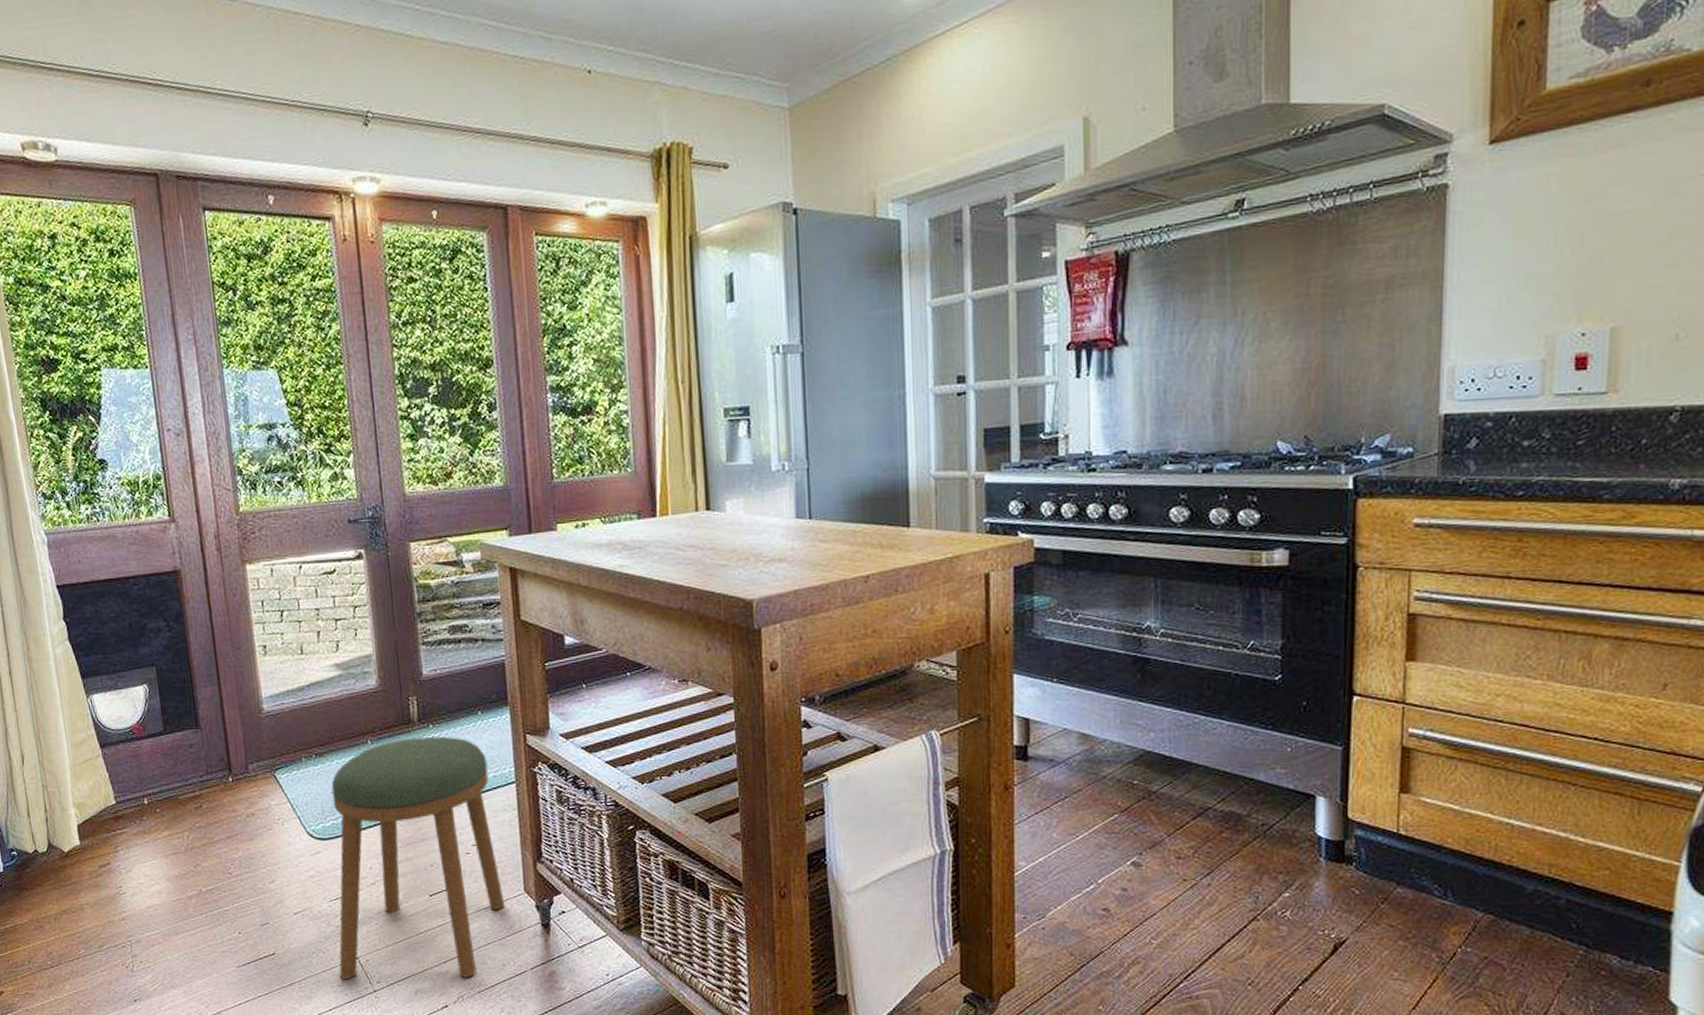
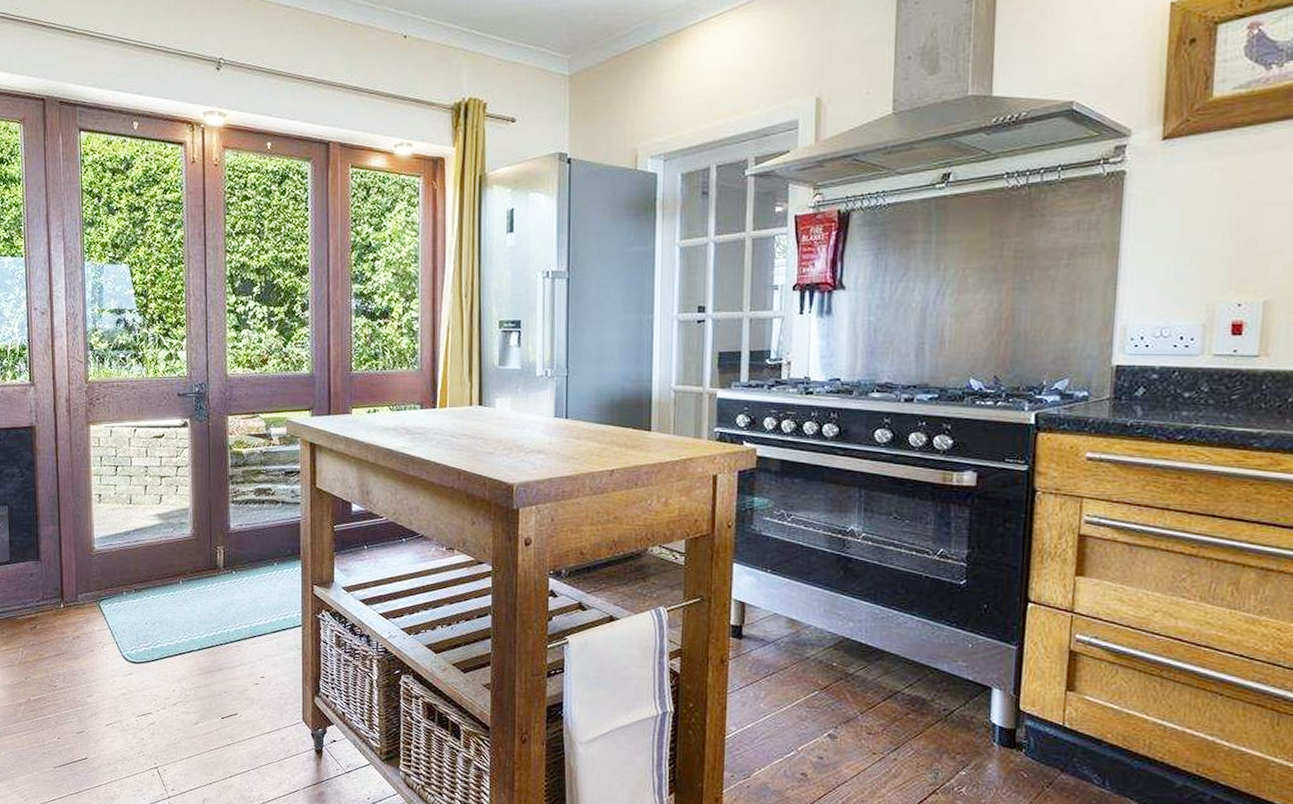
stool: present [331,736,505,980] -> none [140,581,285,792]

